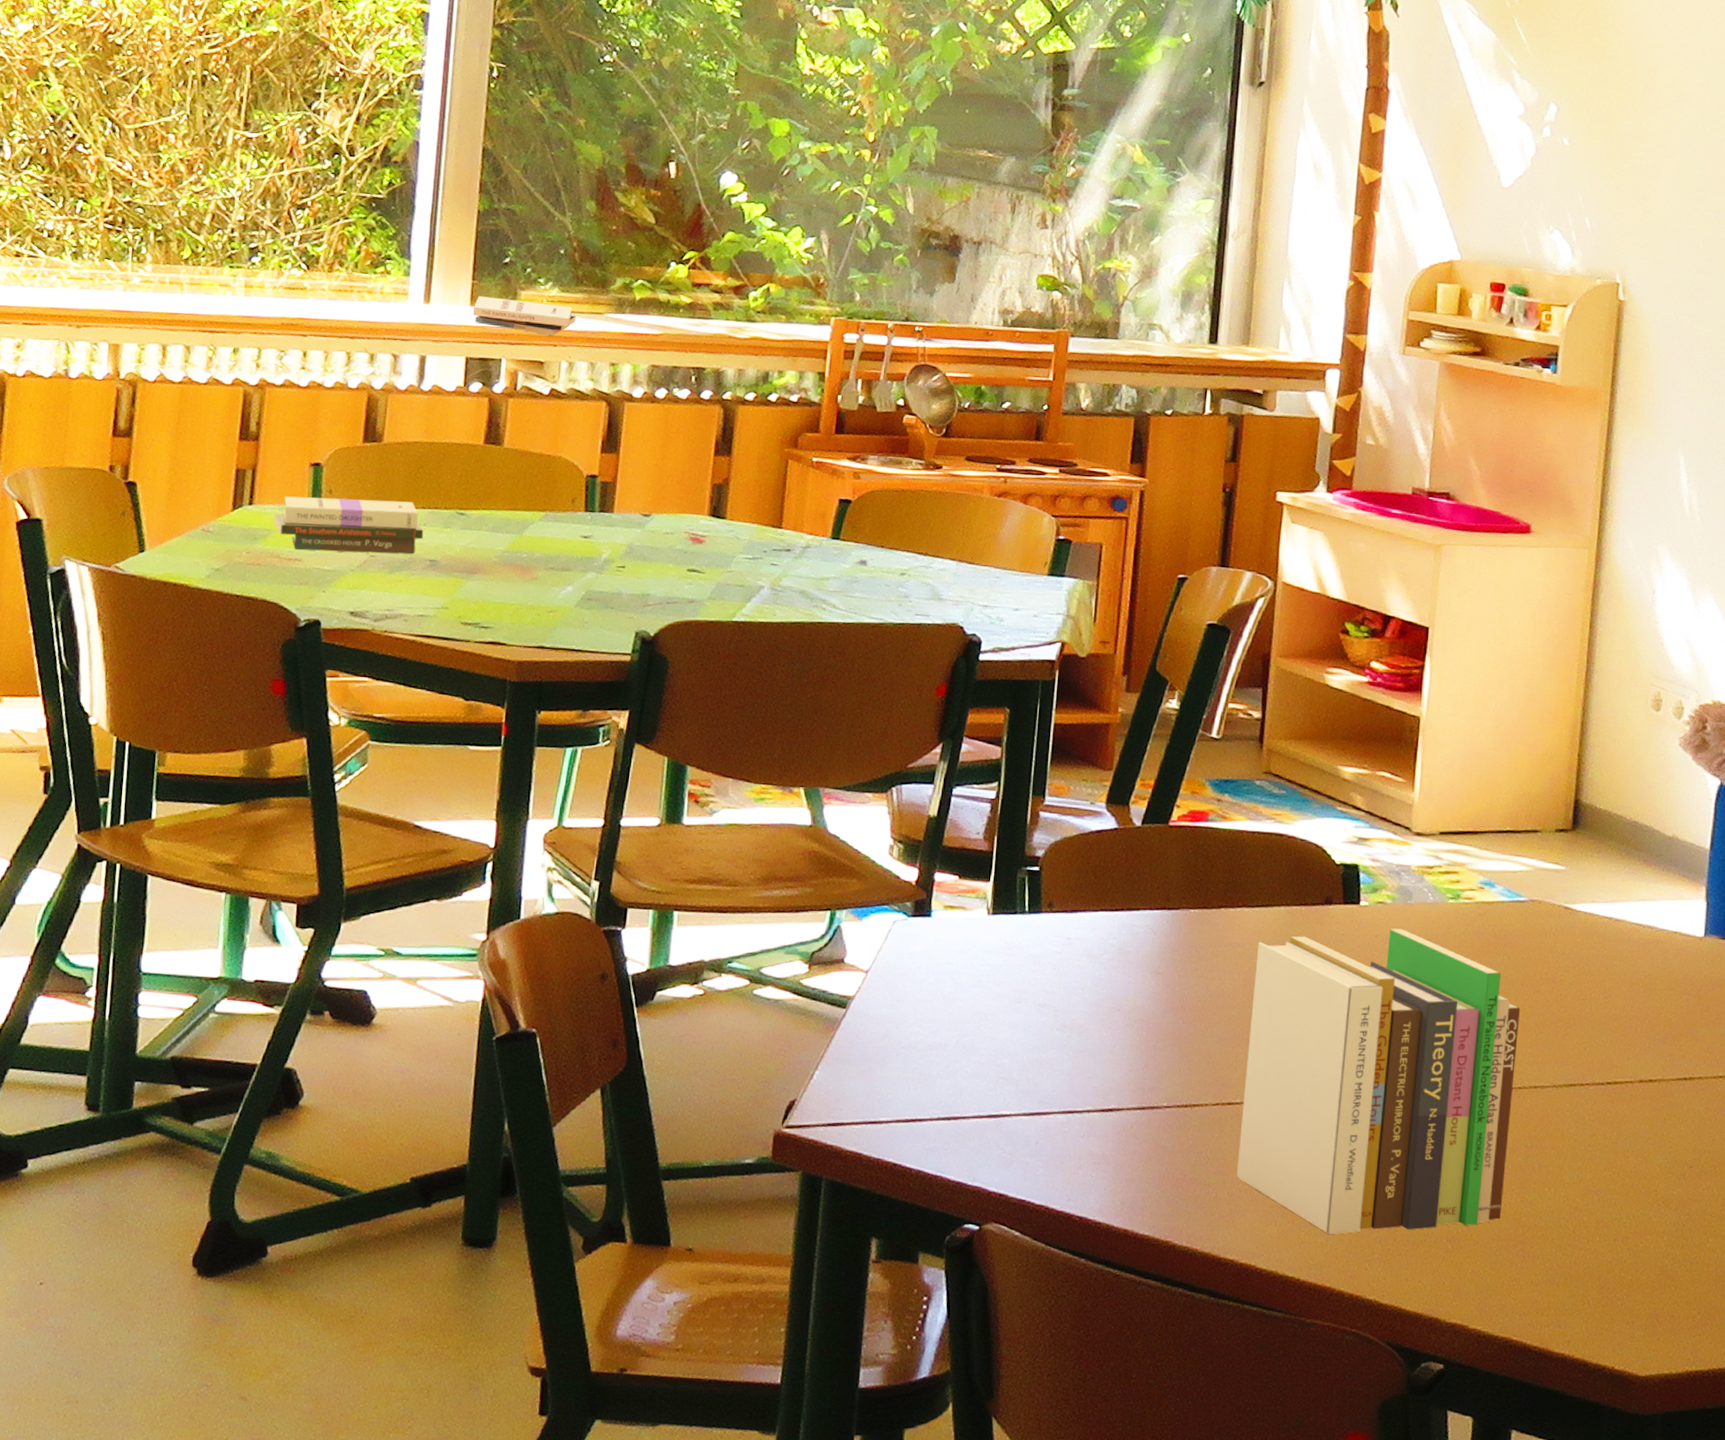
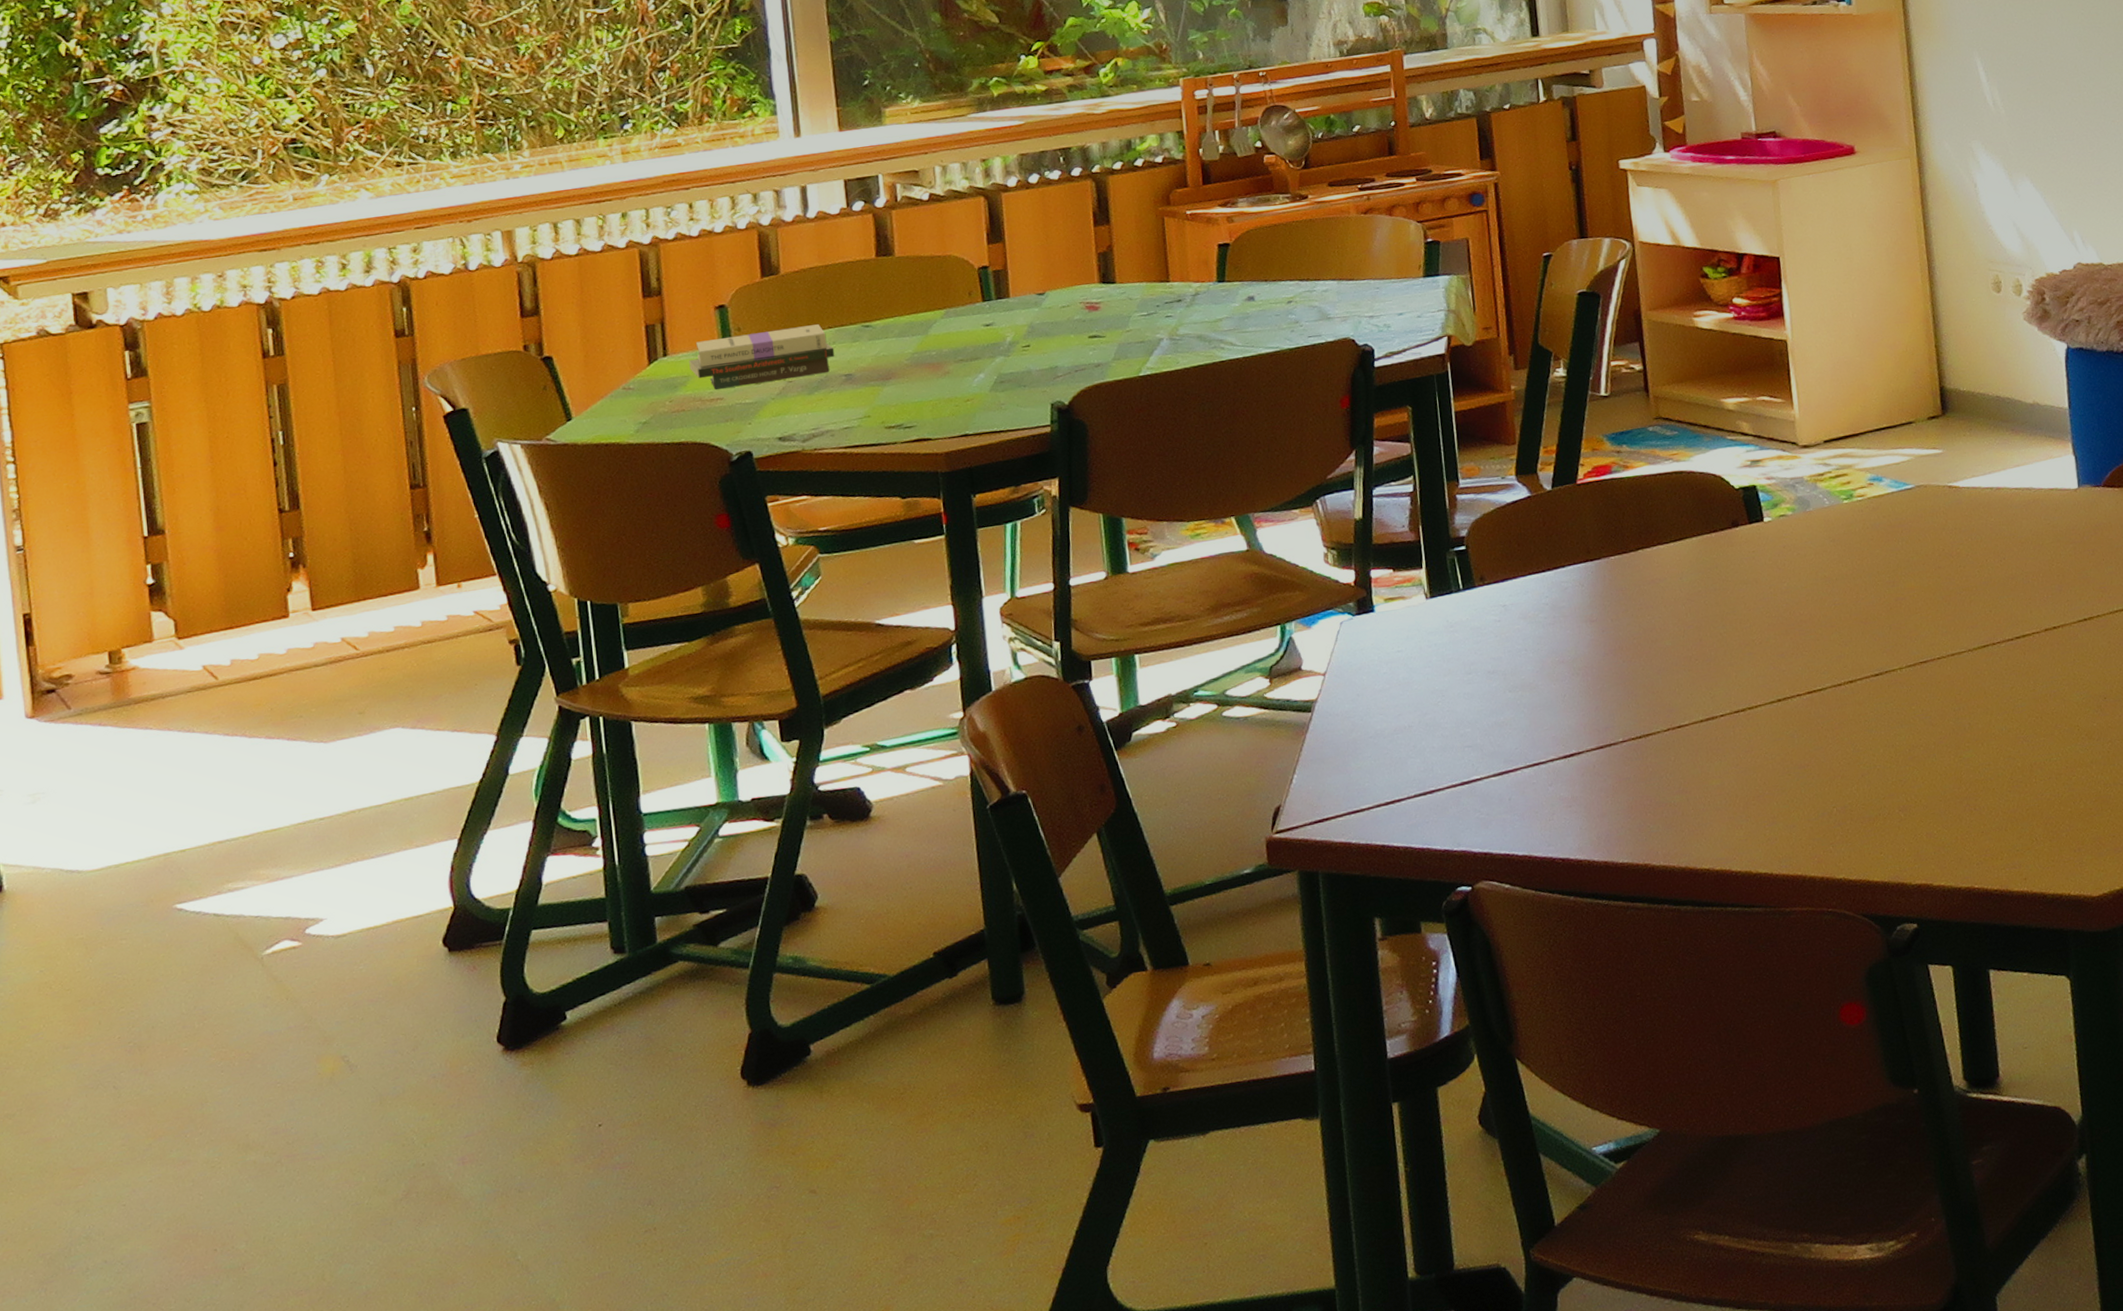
books: present [472,296,576,335] -> none [842,114,942,147]
books: present [1236,928,1521,1234] -> none [1678,535,1944,827]

